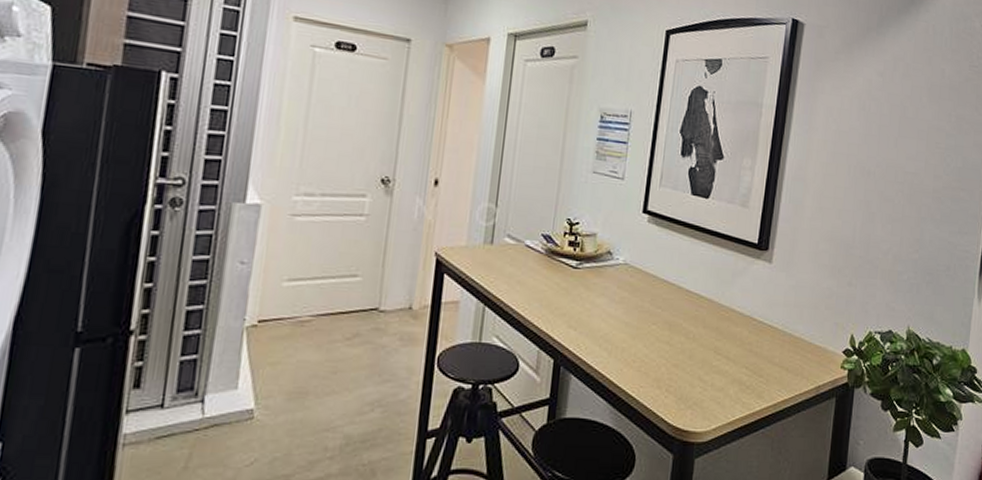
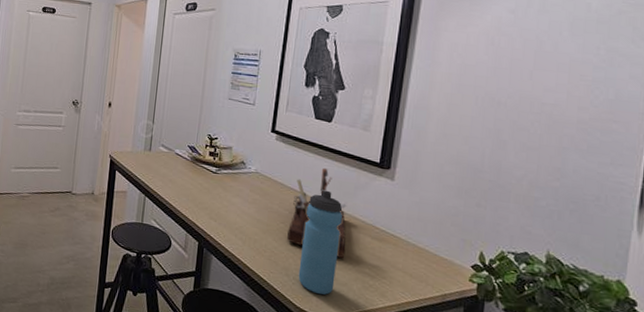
desk organizer: none [659,253,724,360] -> present [287,167,347,259]
water bottle: none [671,279,720,405] -> present [298,190,343,295]

